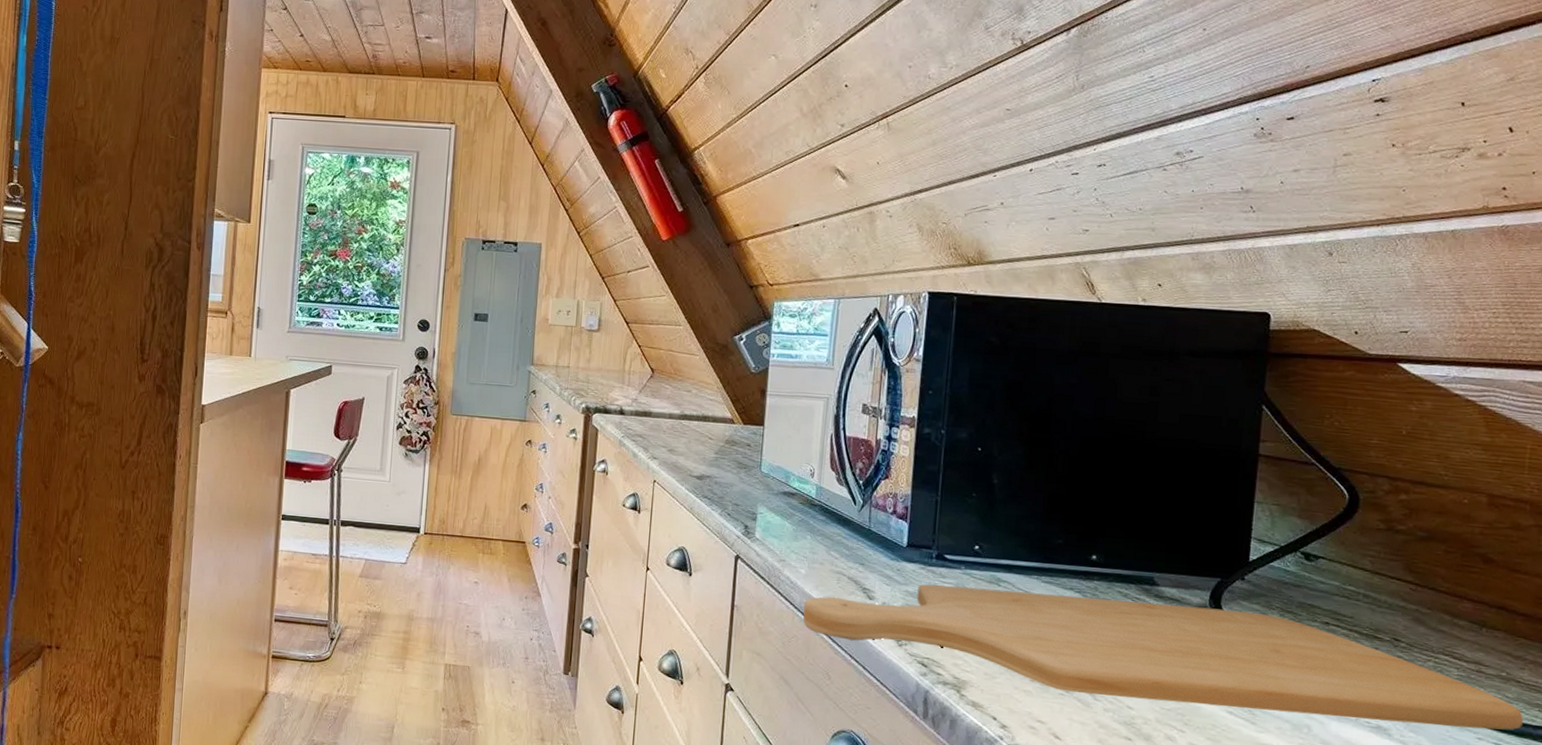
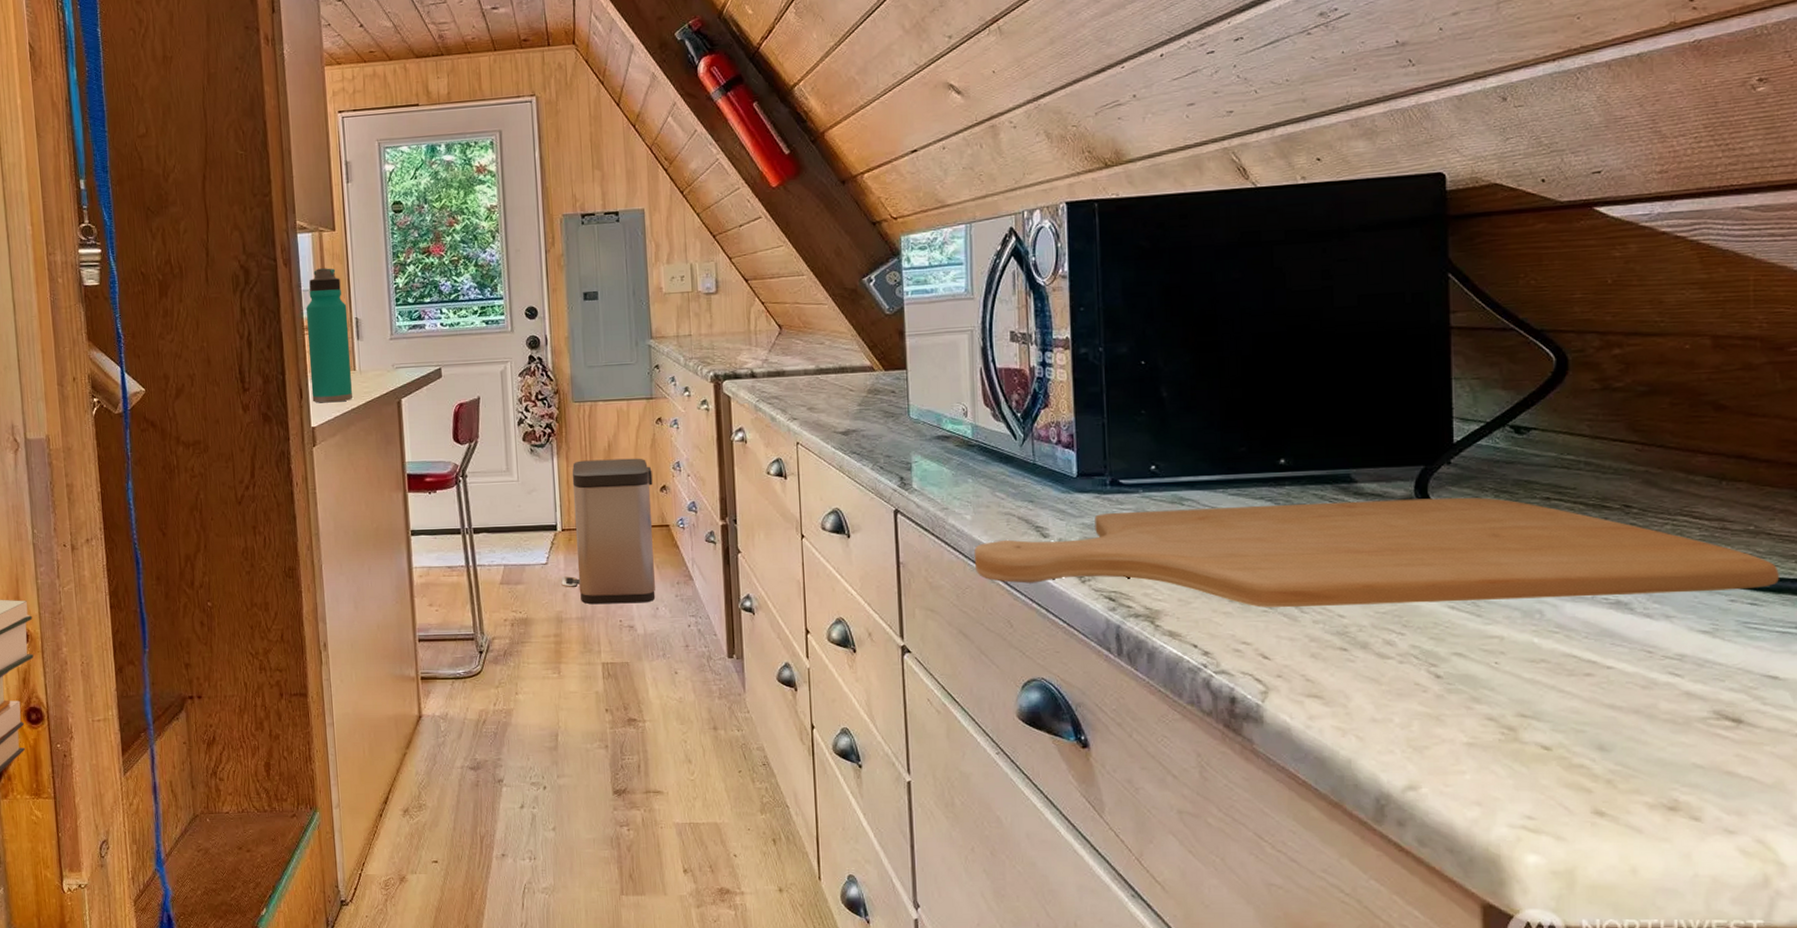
water bottle: none [206,256,251,385] -> present [306,268,352,403]
pedal bin: none [417,470,516,613] -> present [561,458,656,605]

